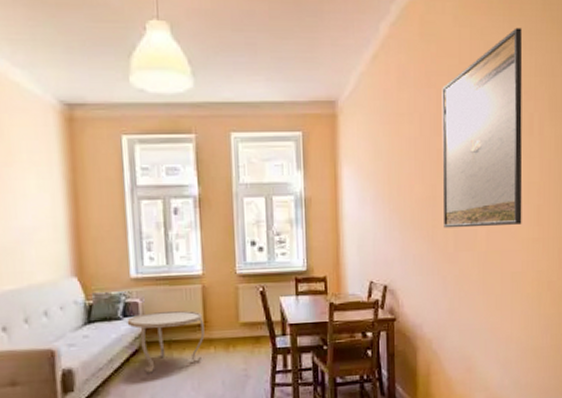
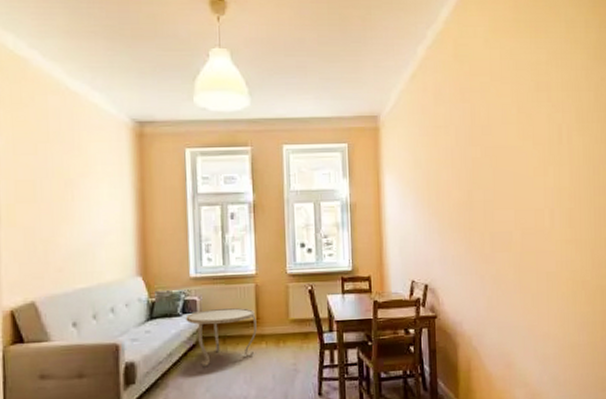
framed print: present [442,27,523,228] -> none [475,48,555,231]

